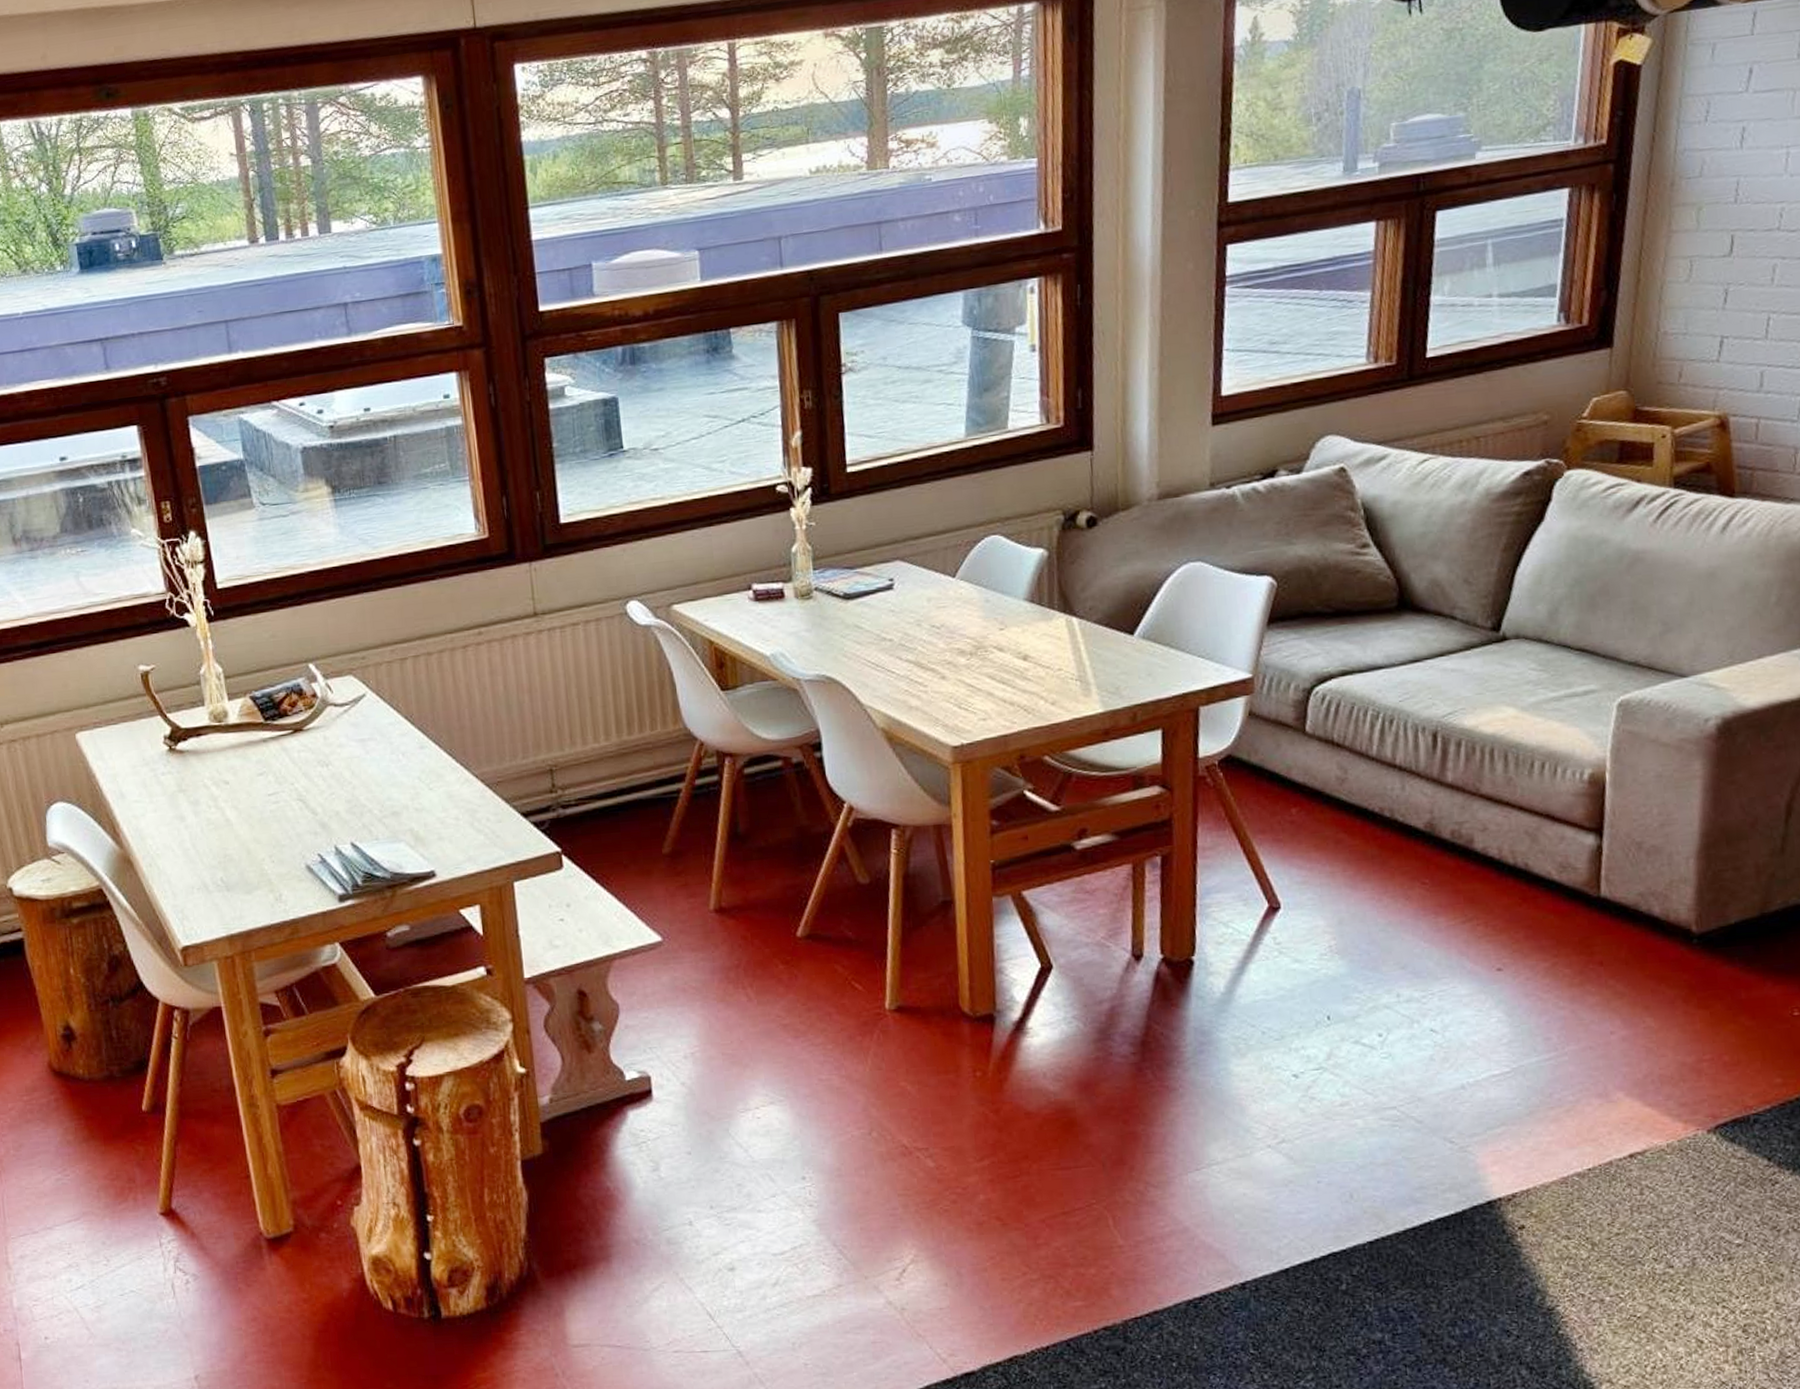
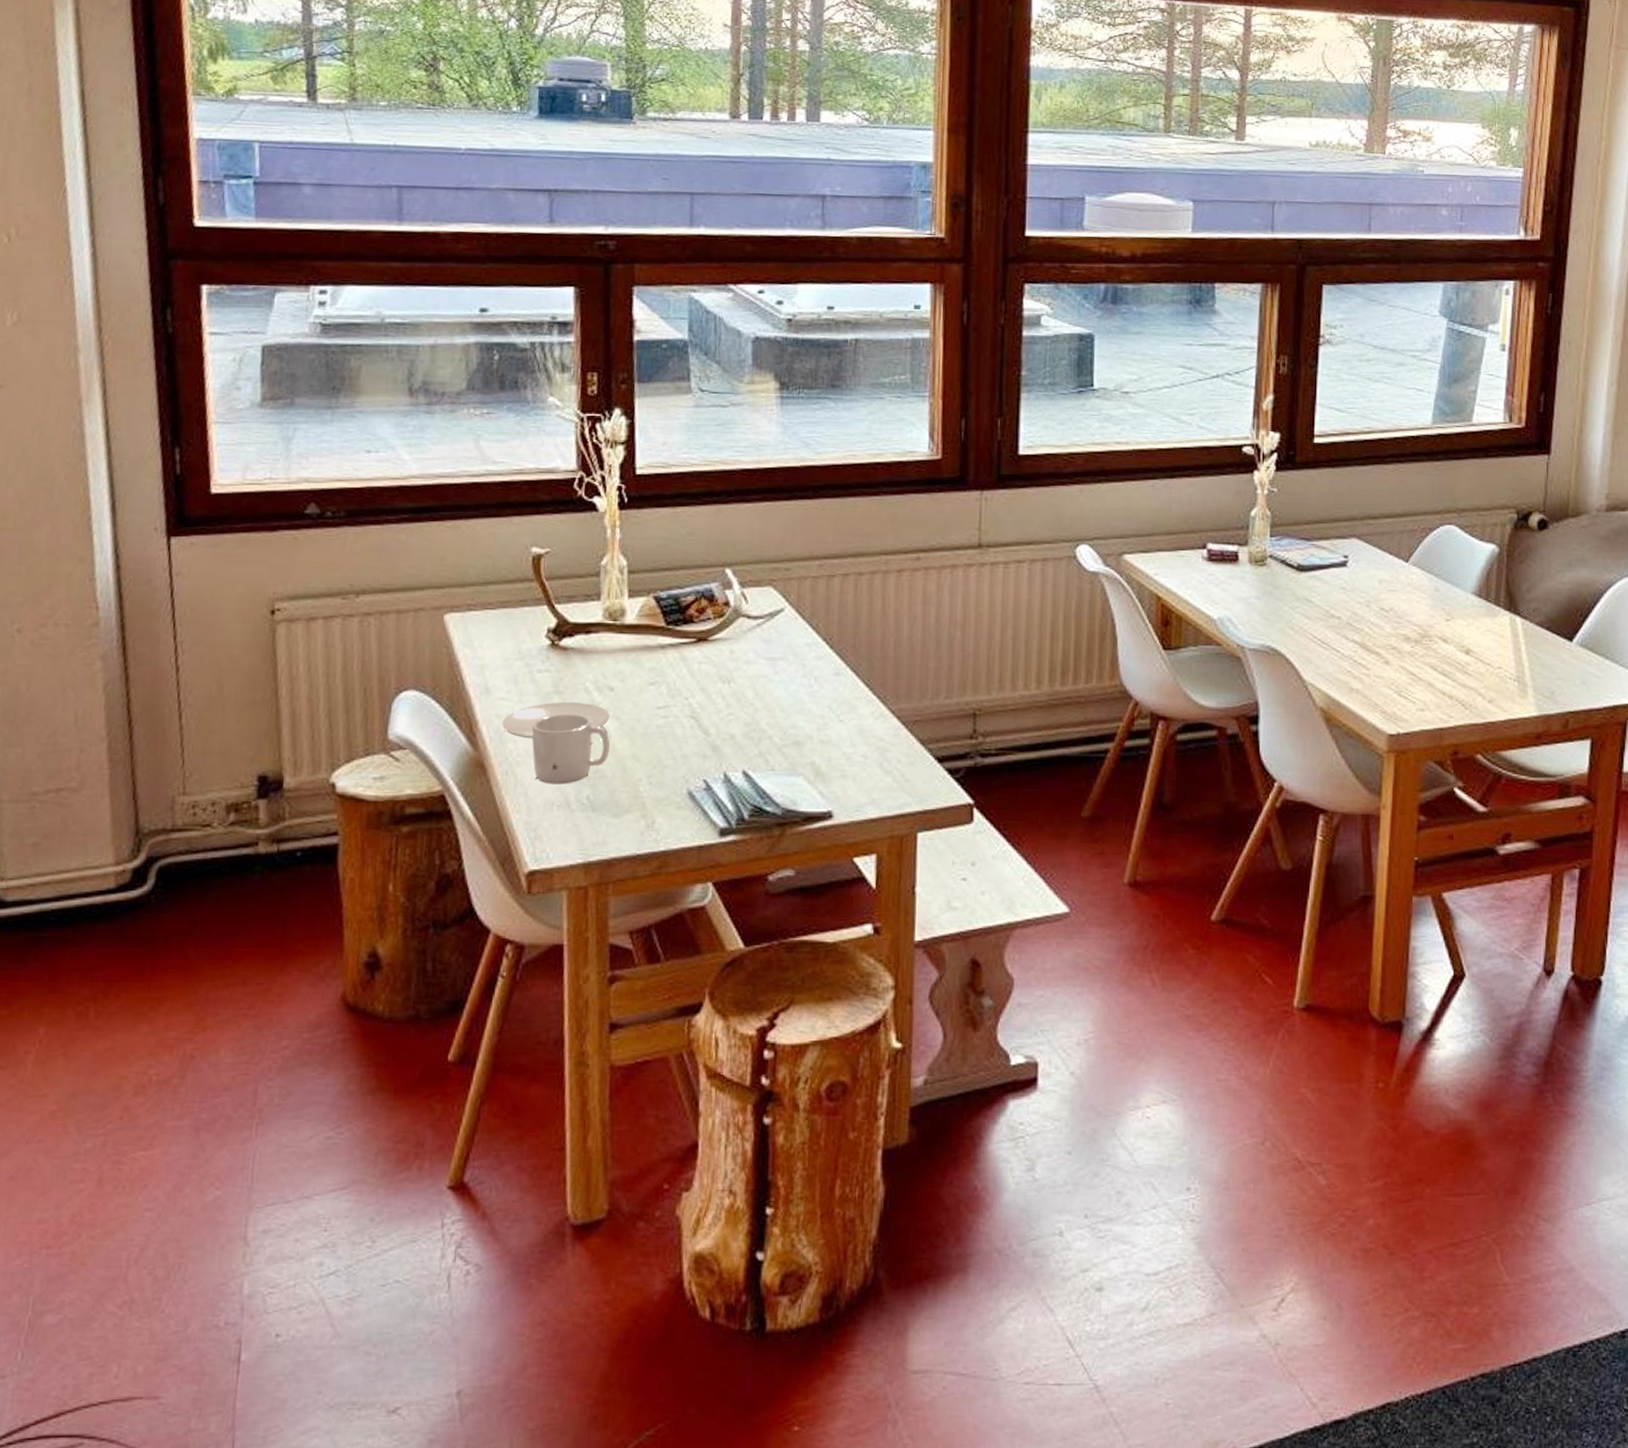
plate: none [139,797,229,834] -> present [502,701,610,739]
mug: none [164,807,234,871] -> present [531,713,611,784]

